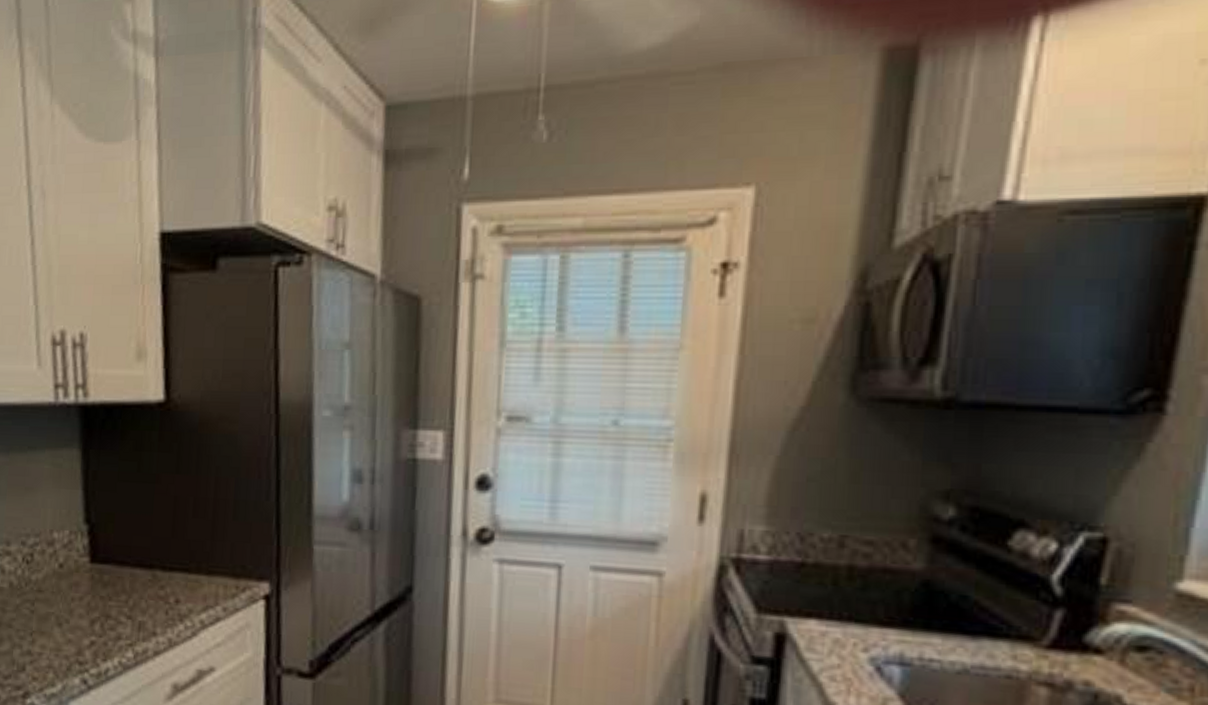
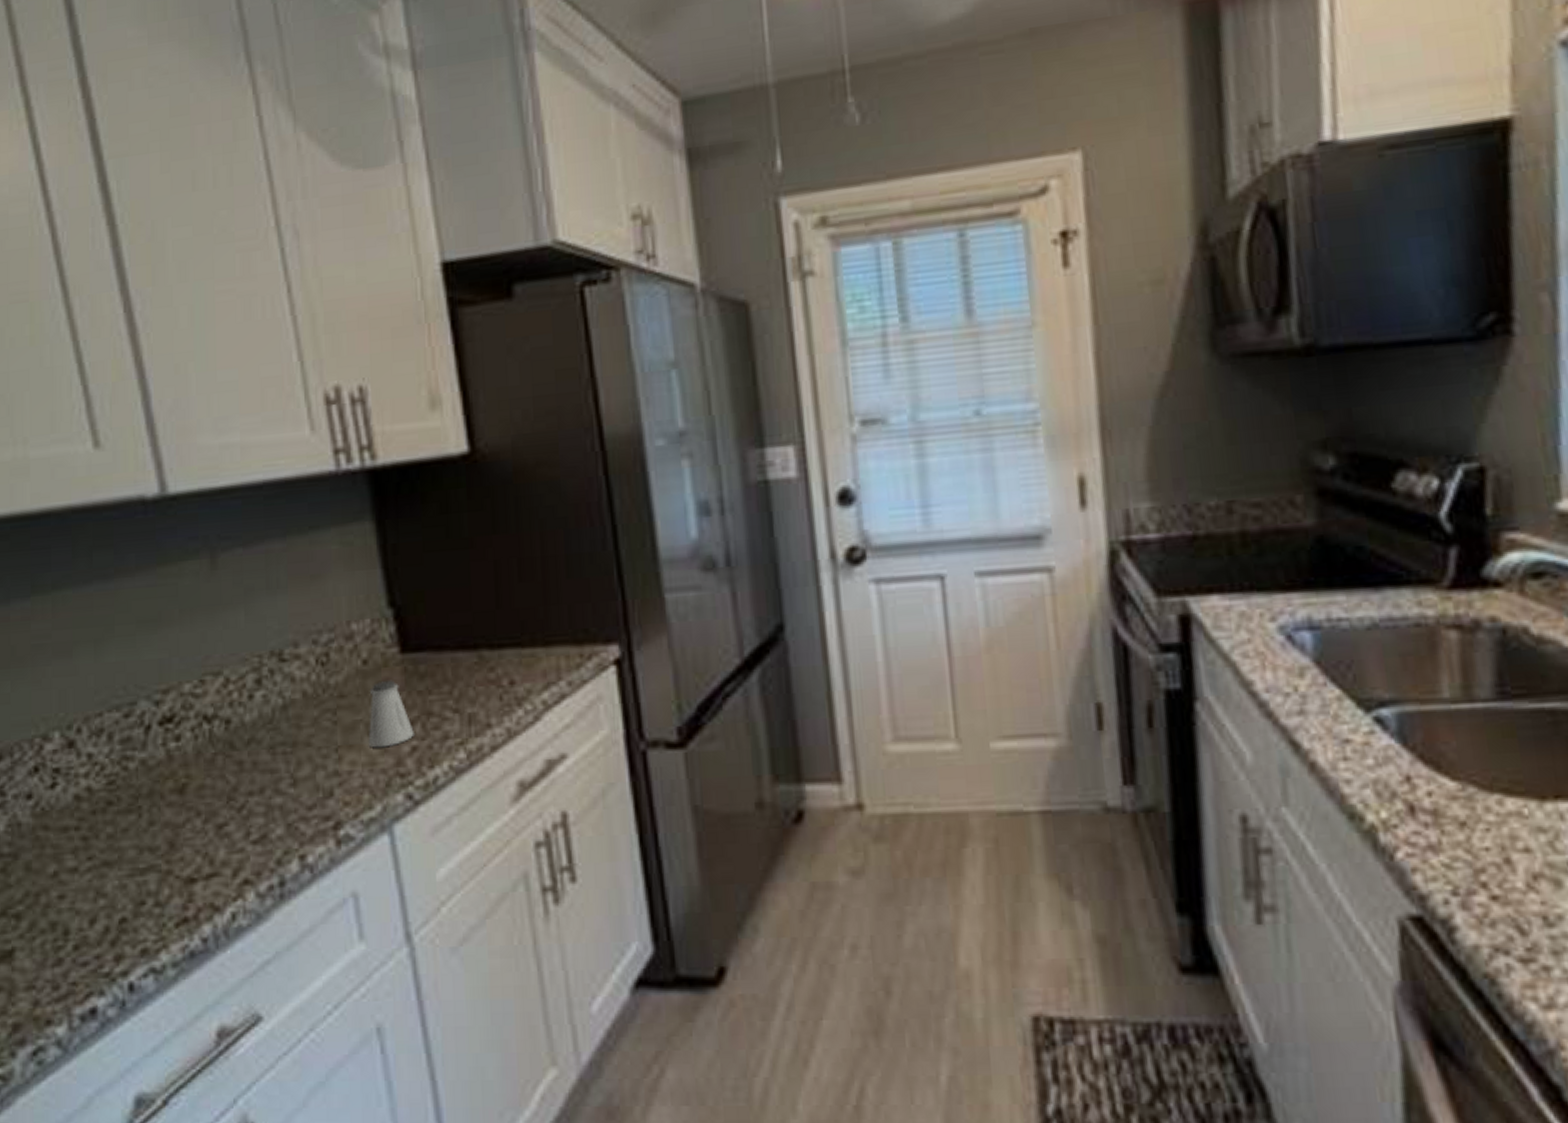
saltshaker: none [56,583,94,639] -> present [368,679,414,748]

